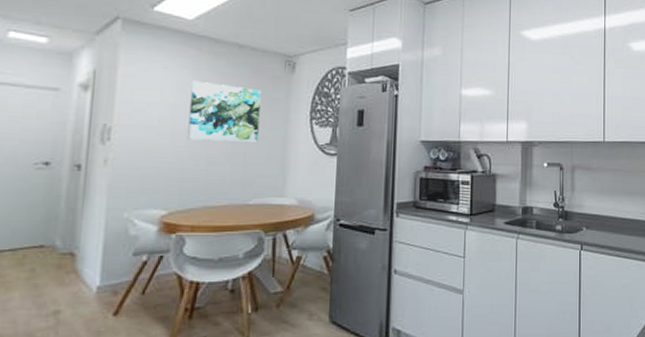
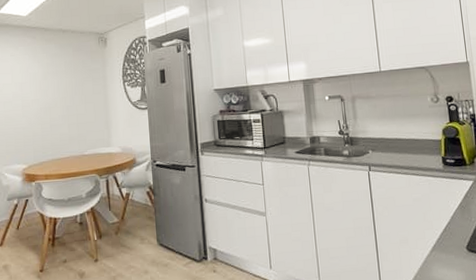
wall art: present [187,80,261,142] -> none [32,62,86,109]

